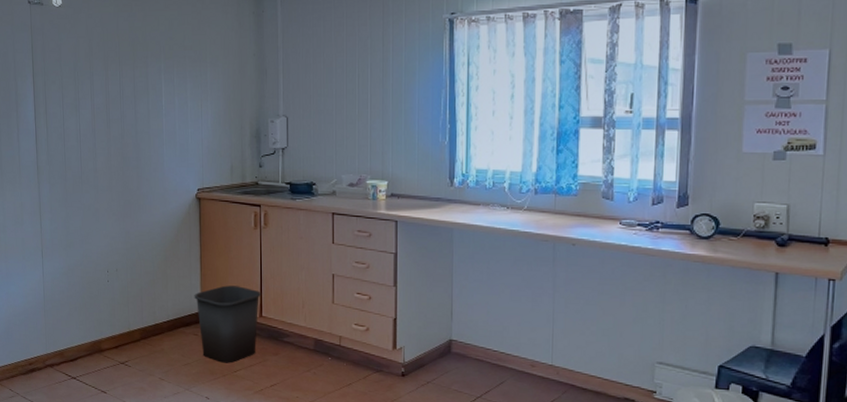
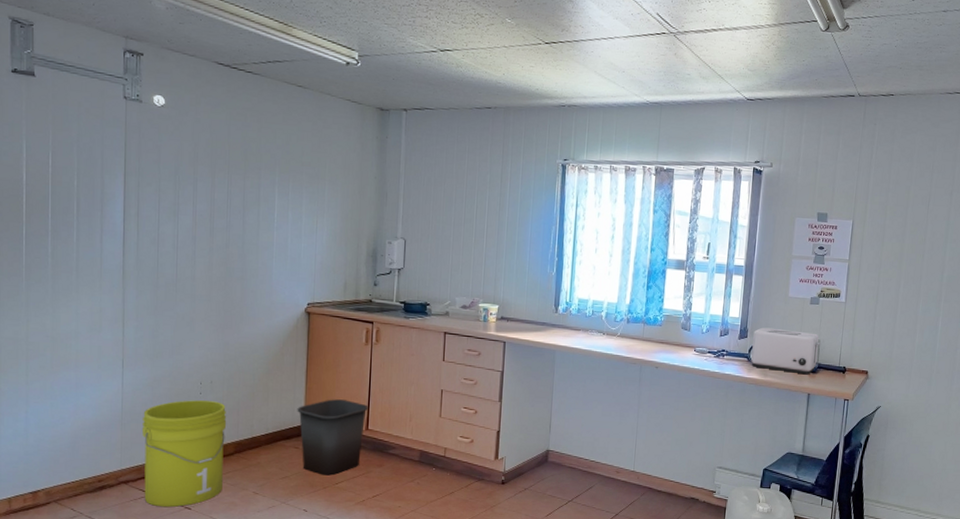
bucket: none [61,288,132,391] -> present [143,400,227,508]
toaster: none [695,192,790,249] -> present [751,327,820,375]

